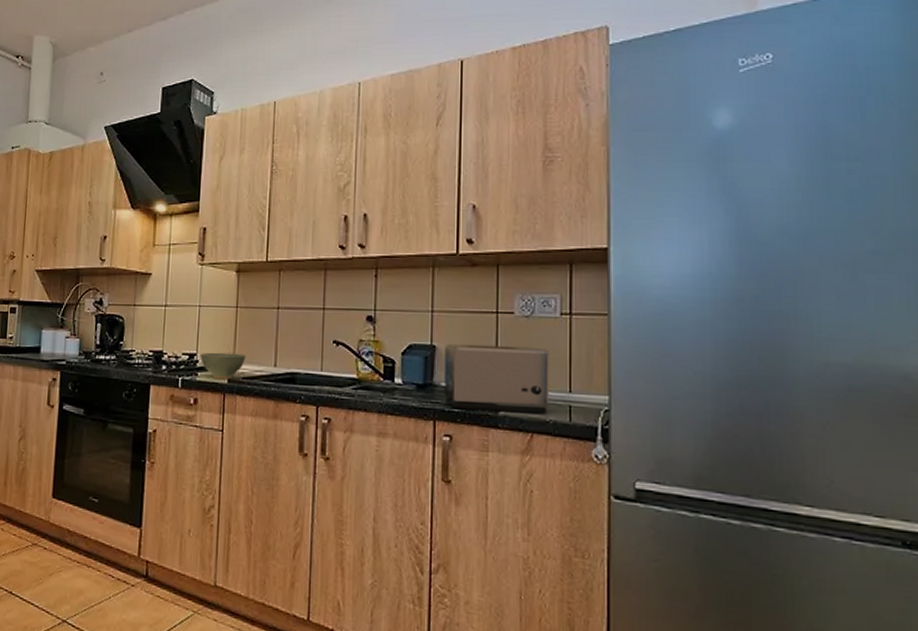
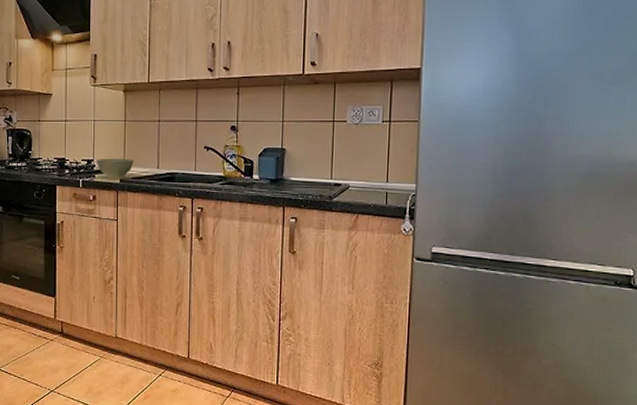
toaster: present [444,343,550,414] -> none [292,146,373,199]

